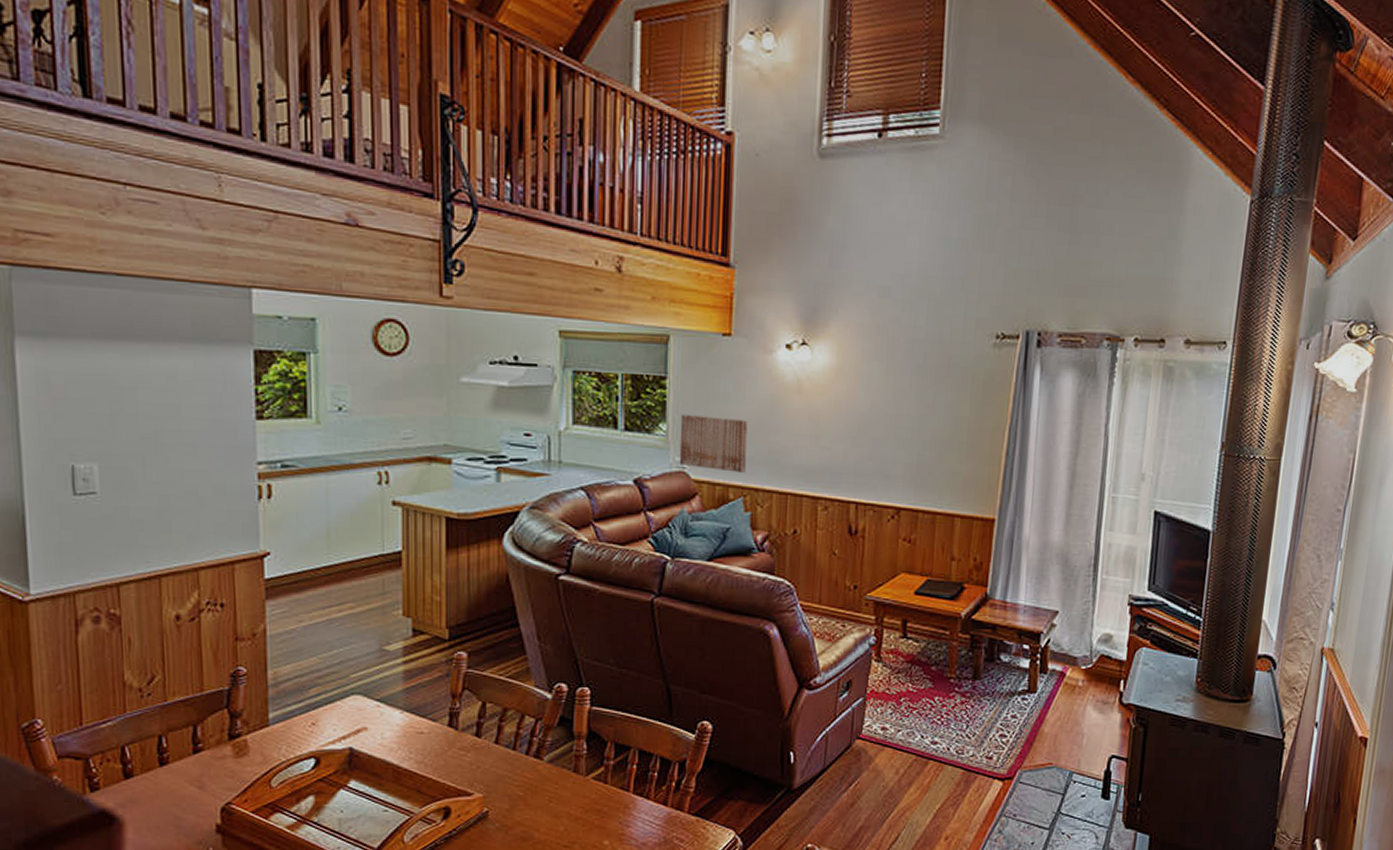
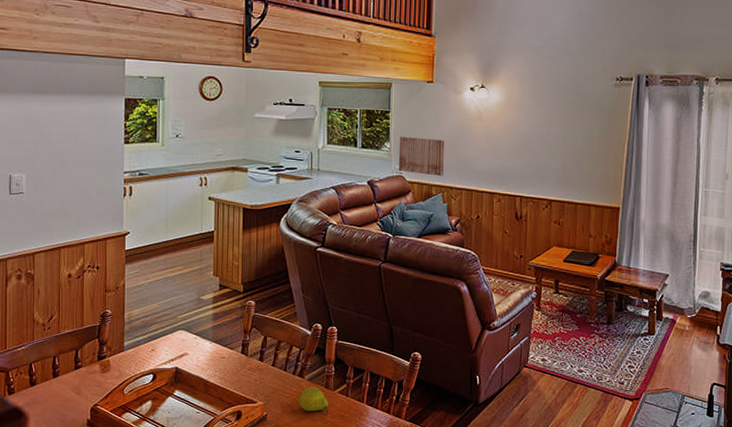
fruit: none [533,771,578,811] -> present [298,386,328,416]

